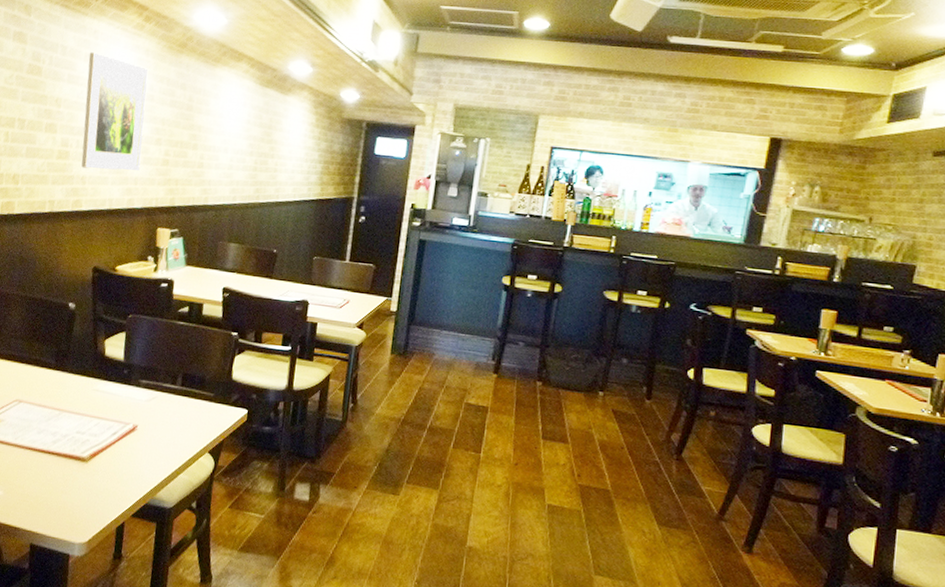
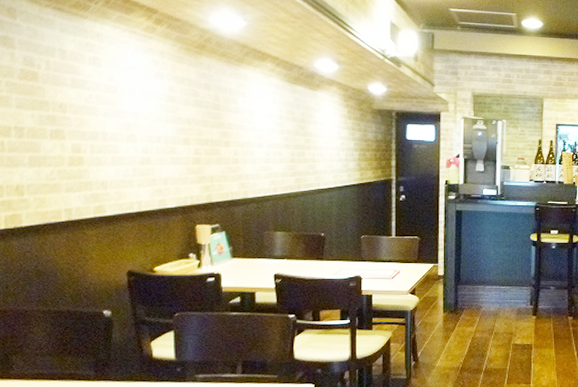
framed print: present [81,52,149,172] -> none [94,55,169,173]

